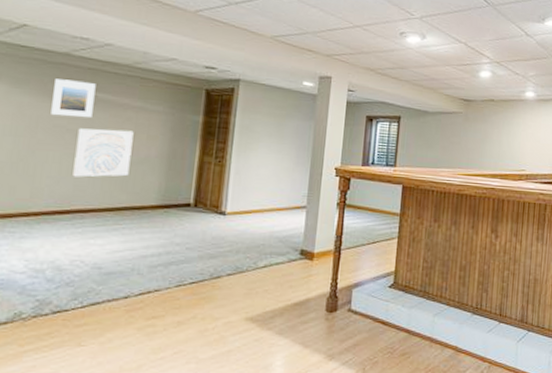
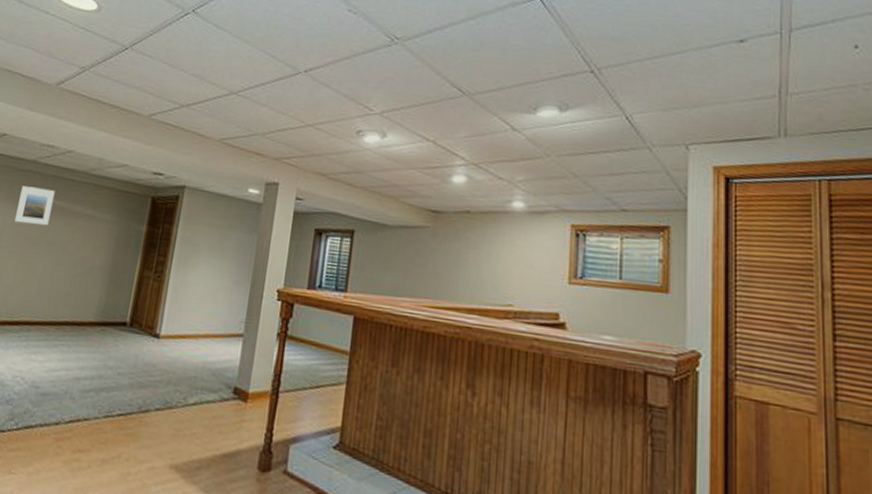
wall art: present [72,128,134,177] -> none [25,236,83,288]

